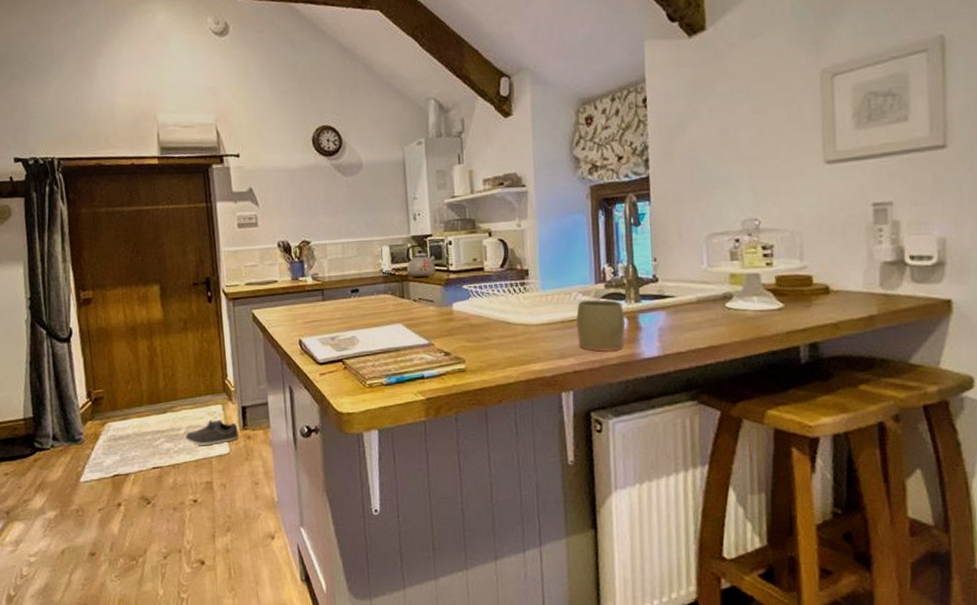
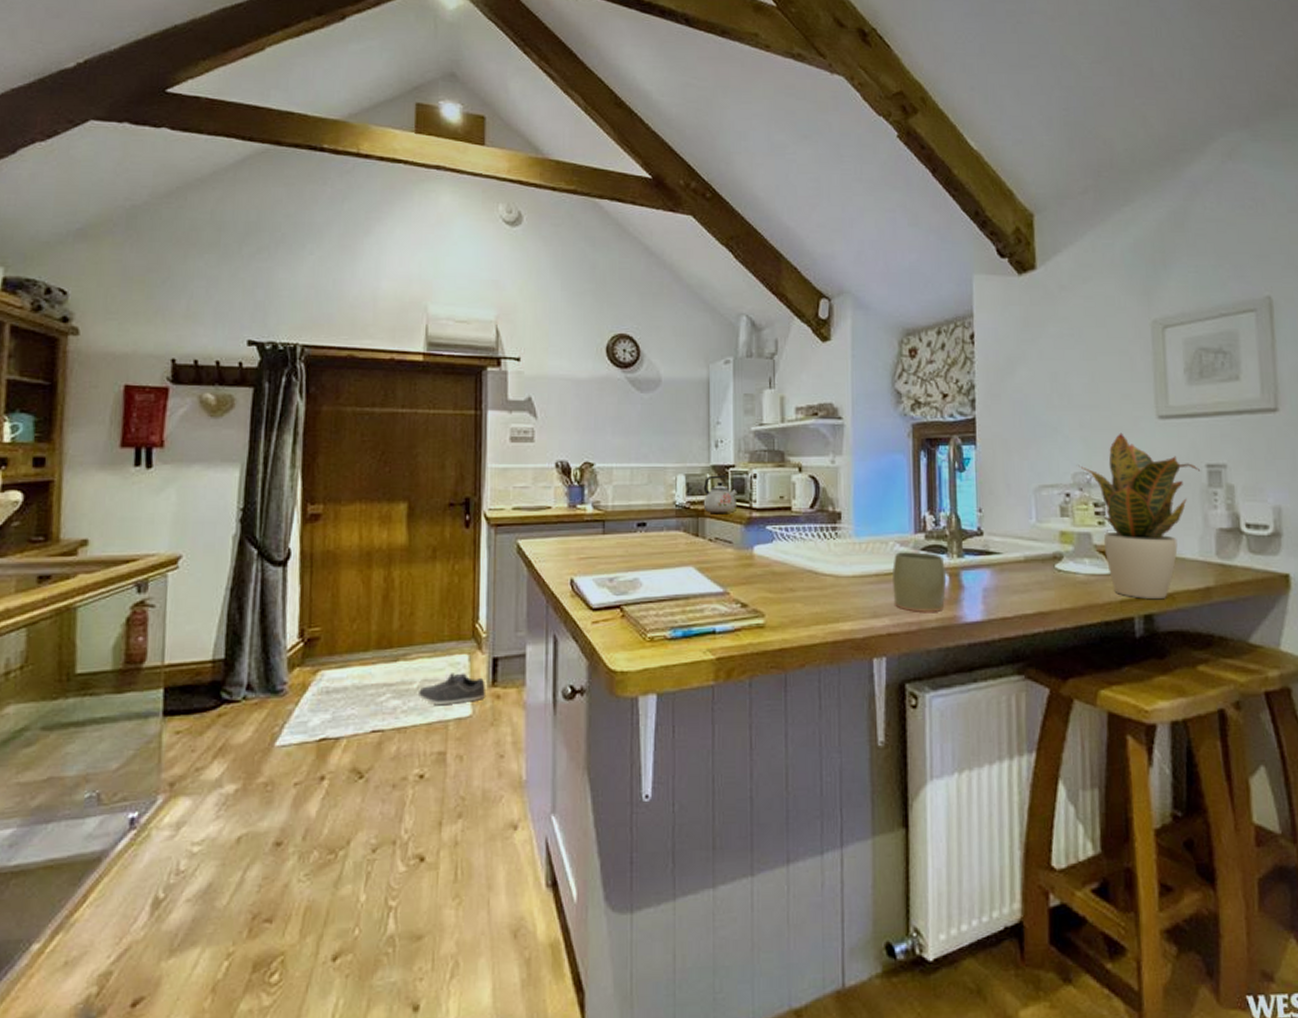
potted plant: none [748,179,867,330] -> present [1078,432,1201,600]

